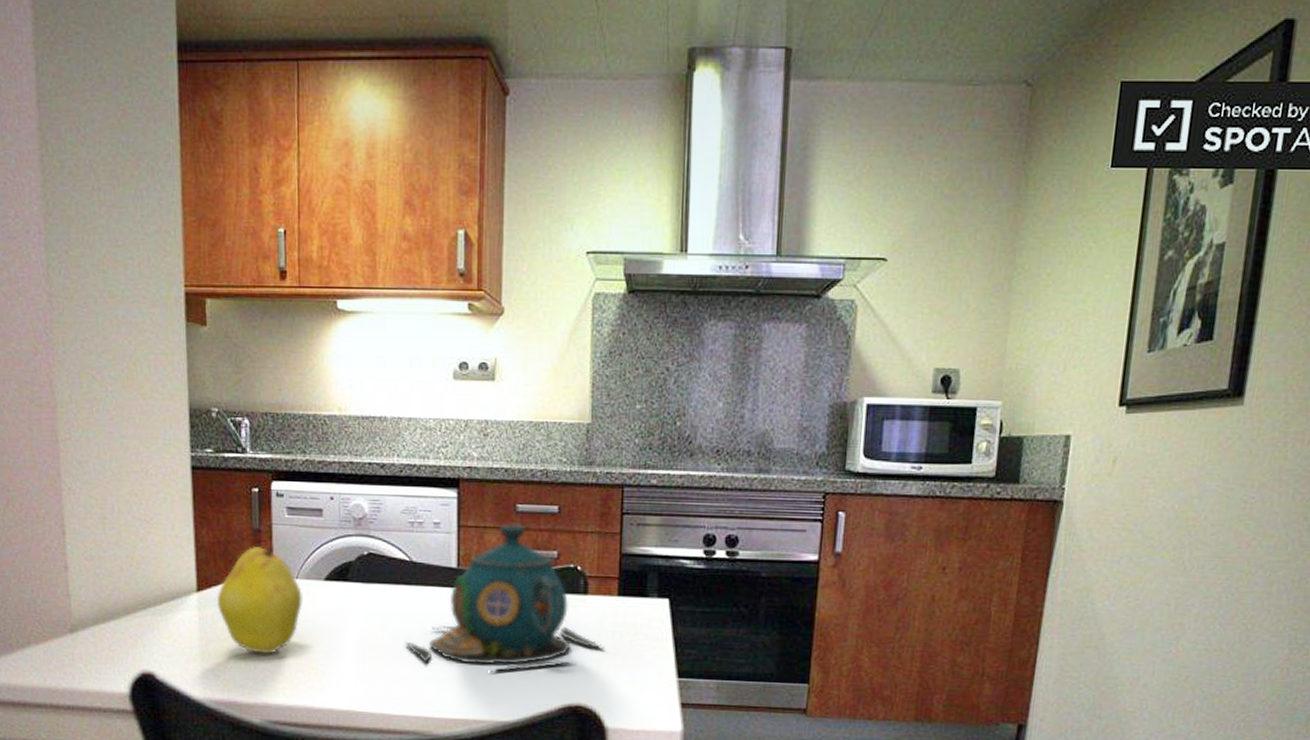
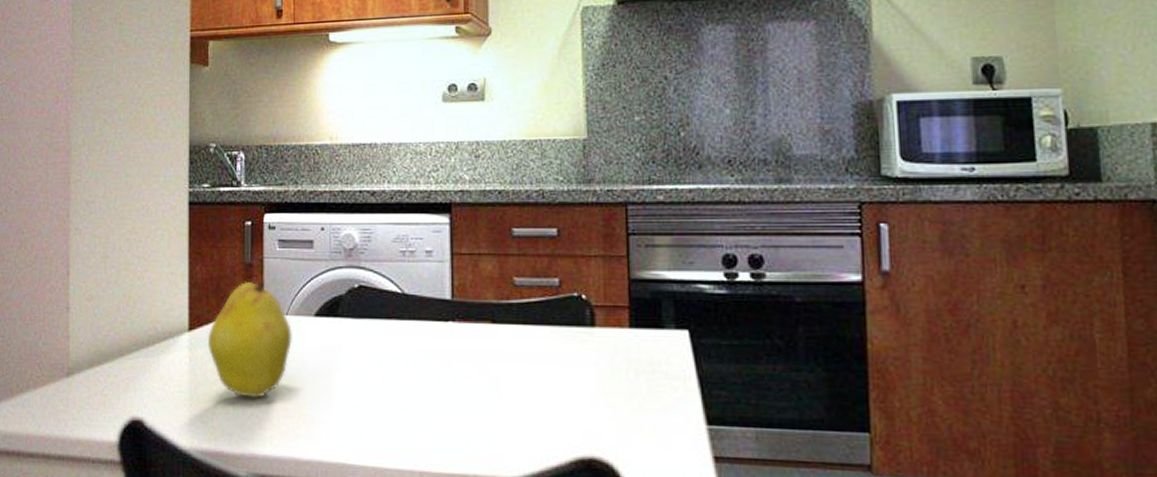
teapot: present [405,523,604,673] -> none [398,249,618,419]

